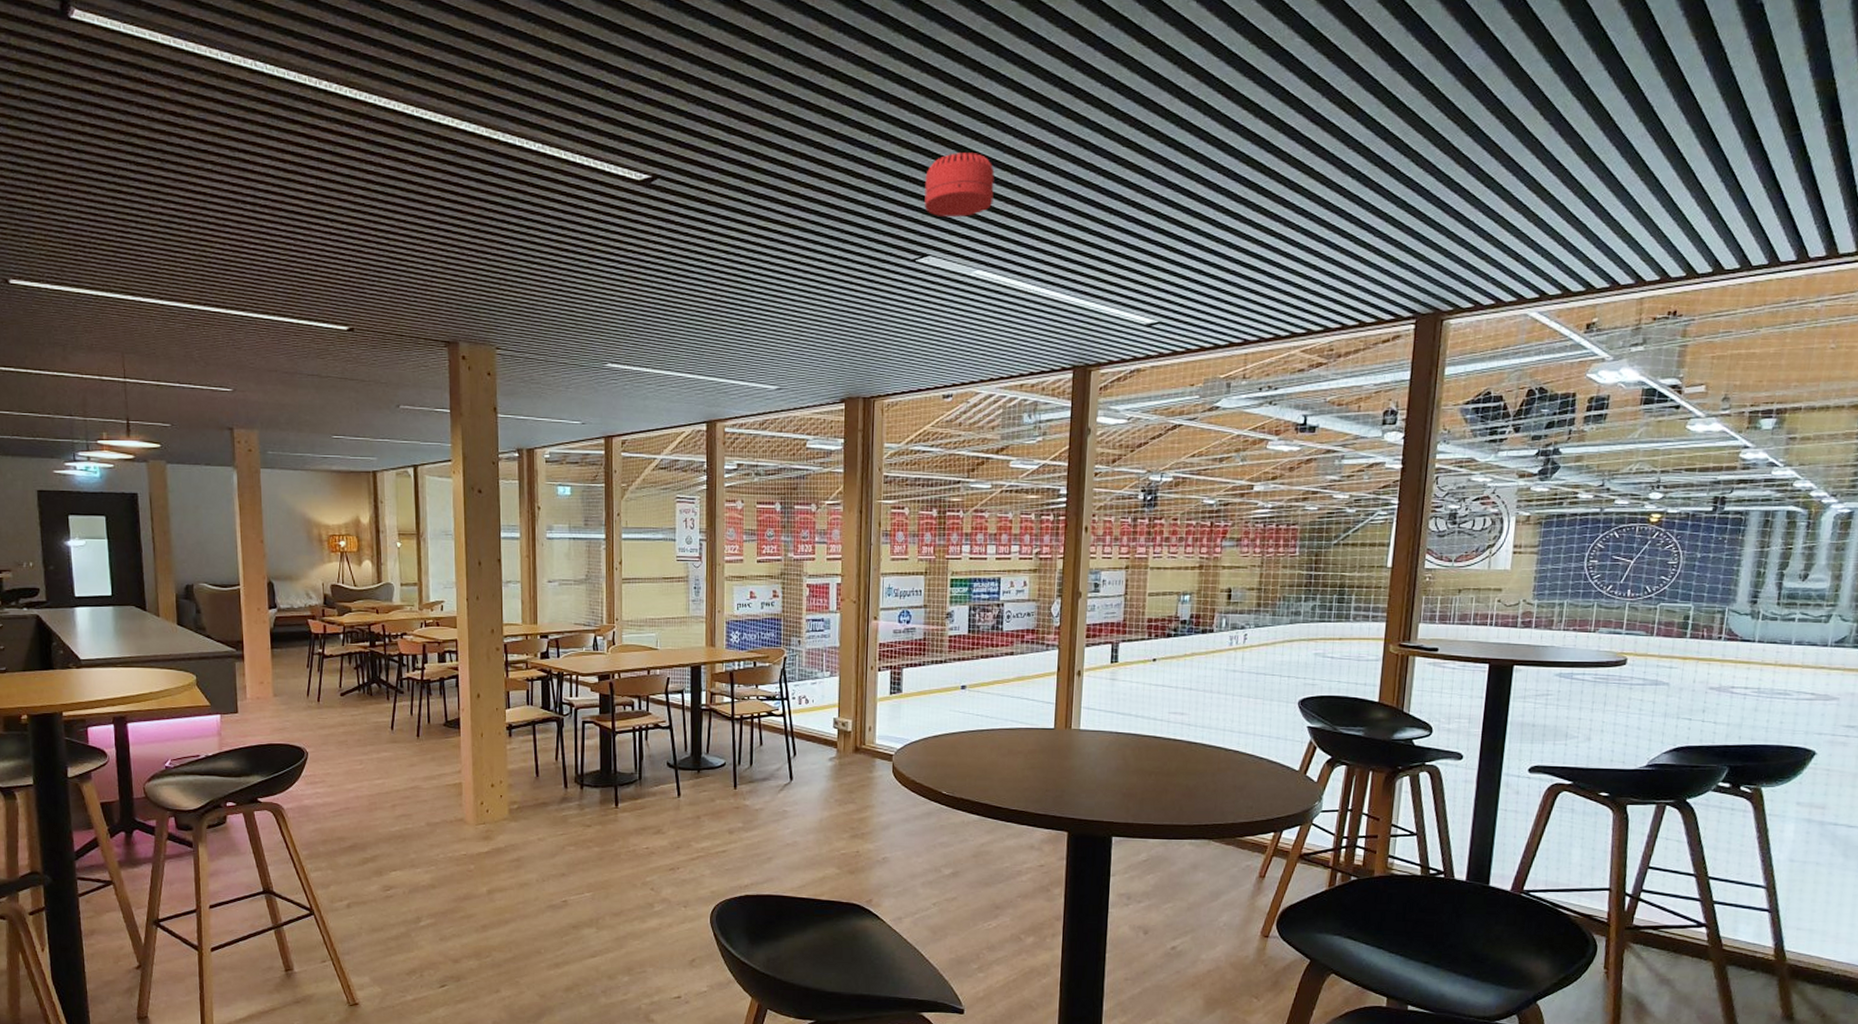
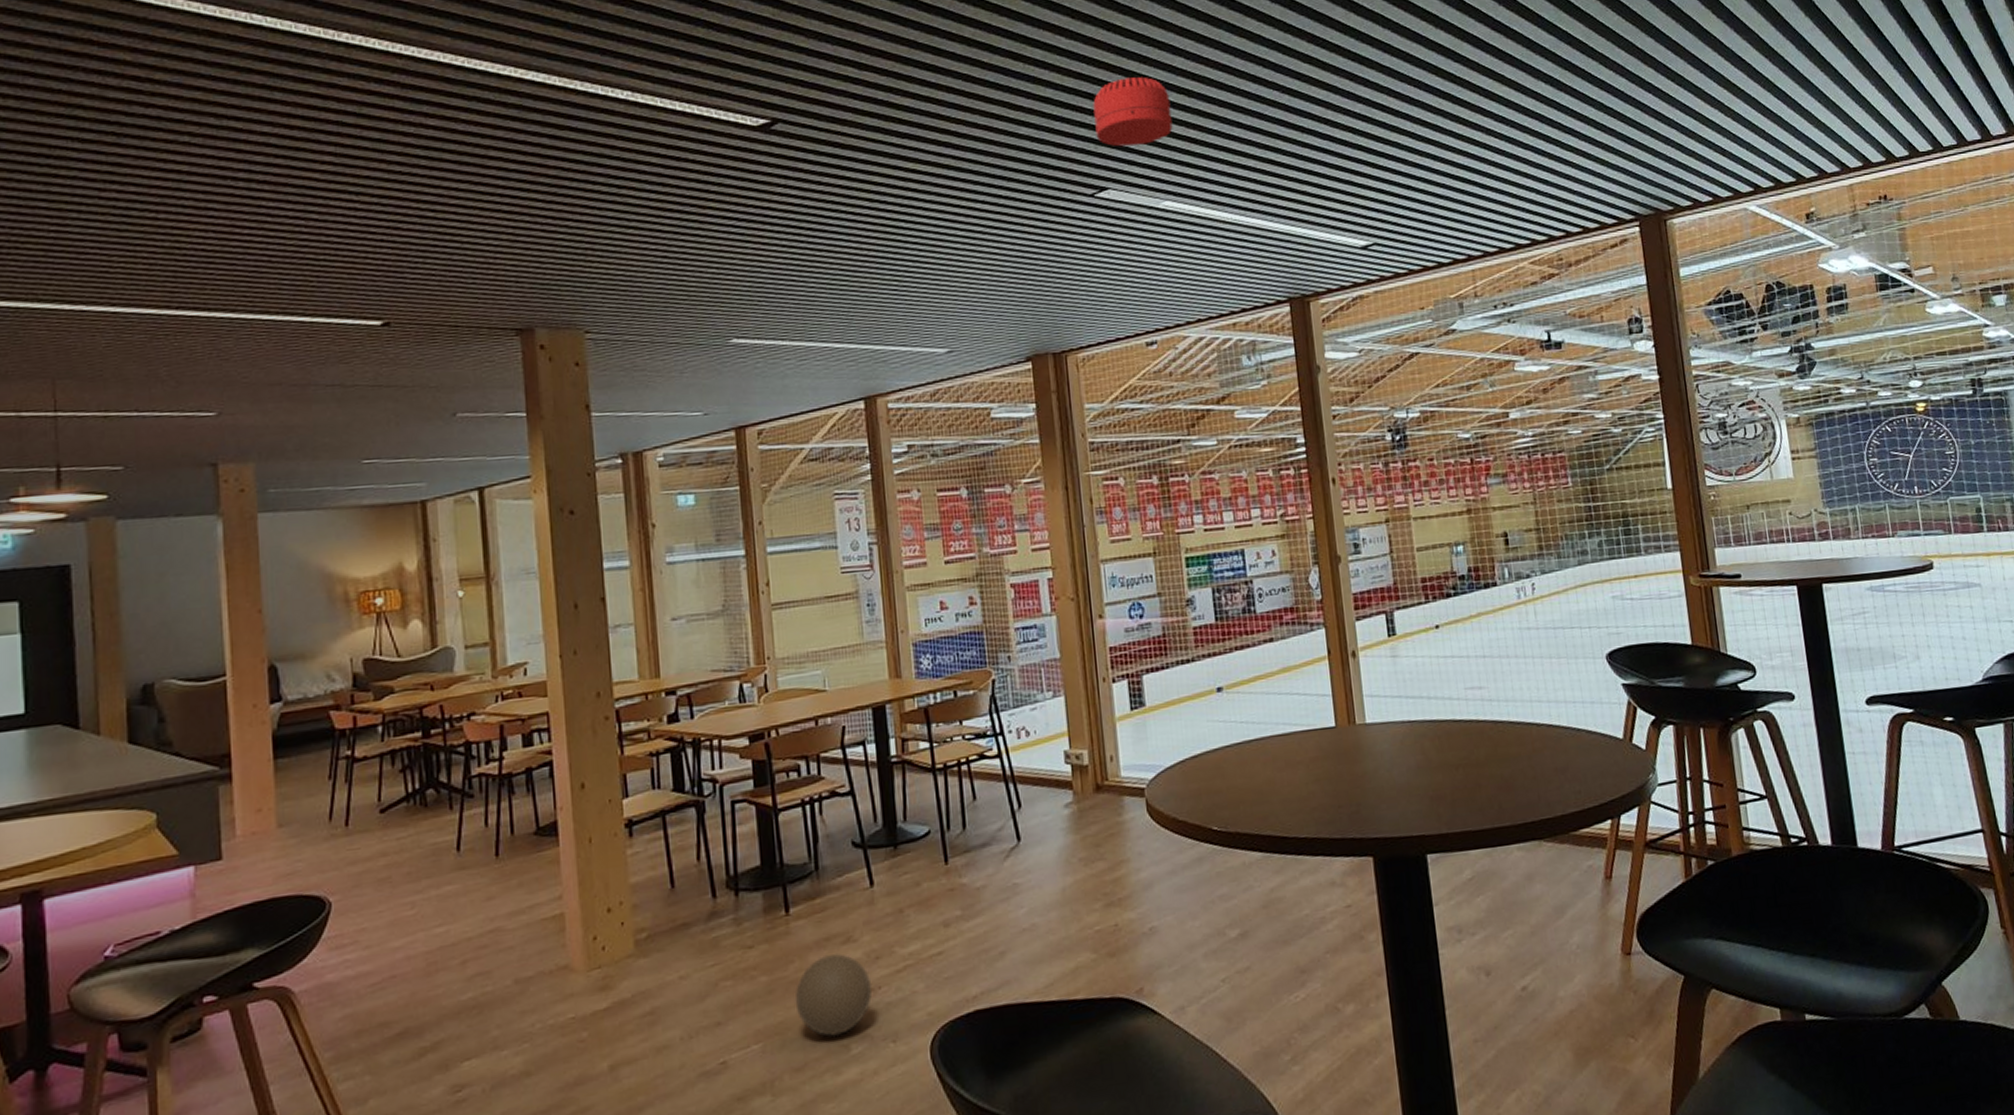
ball: none [617,839,673,897] -> present [794,952,873,1037]

